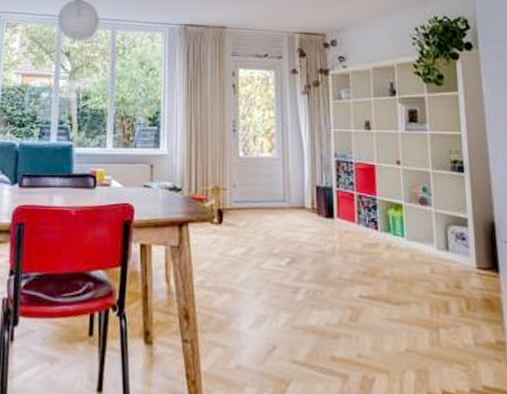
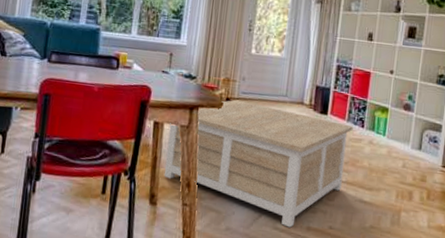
coffee table: none [157,210,366,360] -> present [164,99,353,228]

